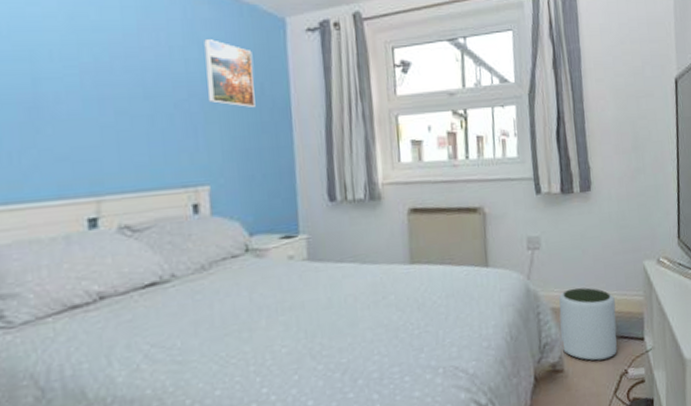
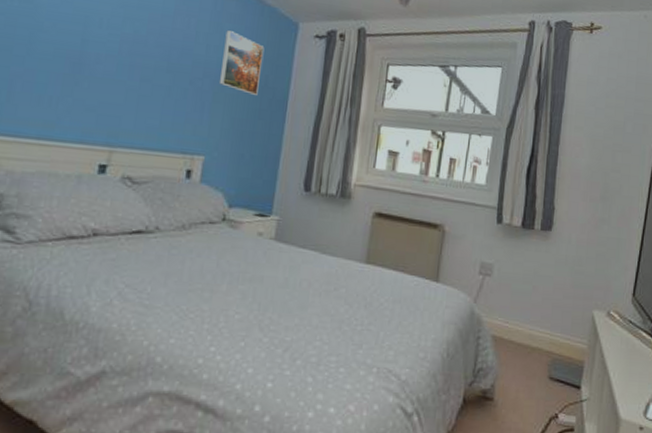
plant pot: present [559,287,617,361] -> none [495,321,557,399]

